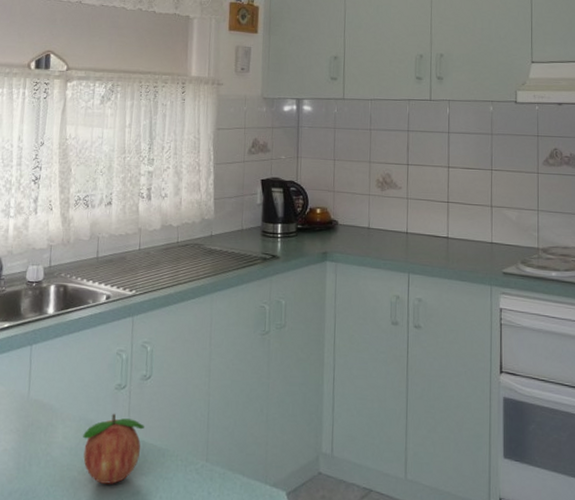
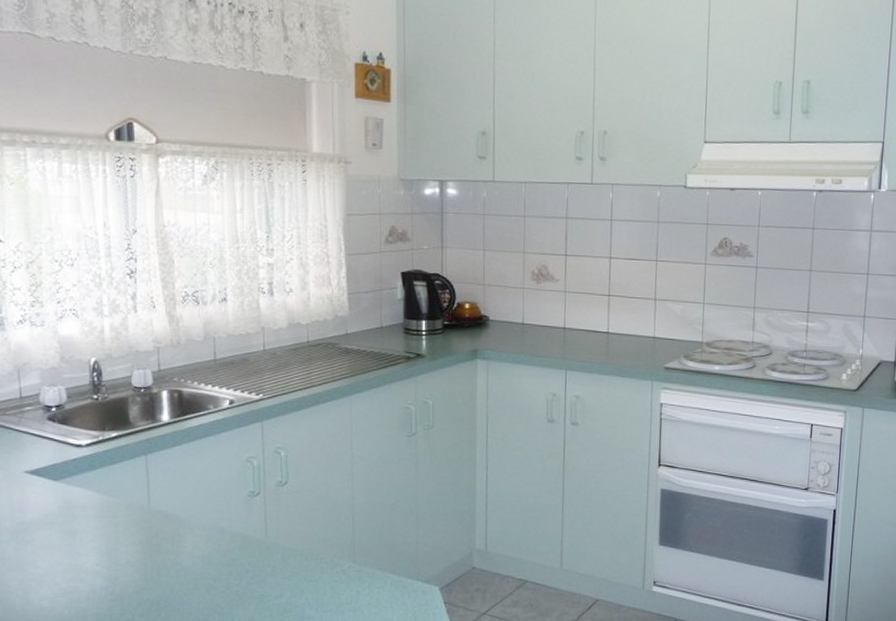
fruit: present [83,413,145,484] -> none [216,520,285,589]

